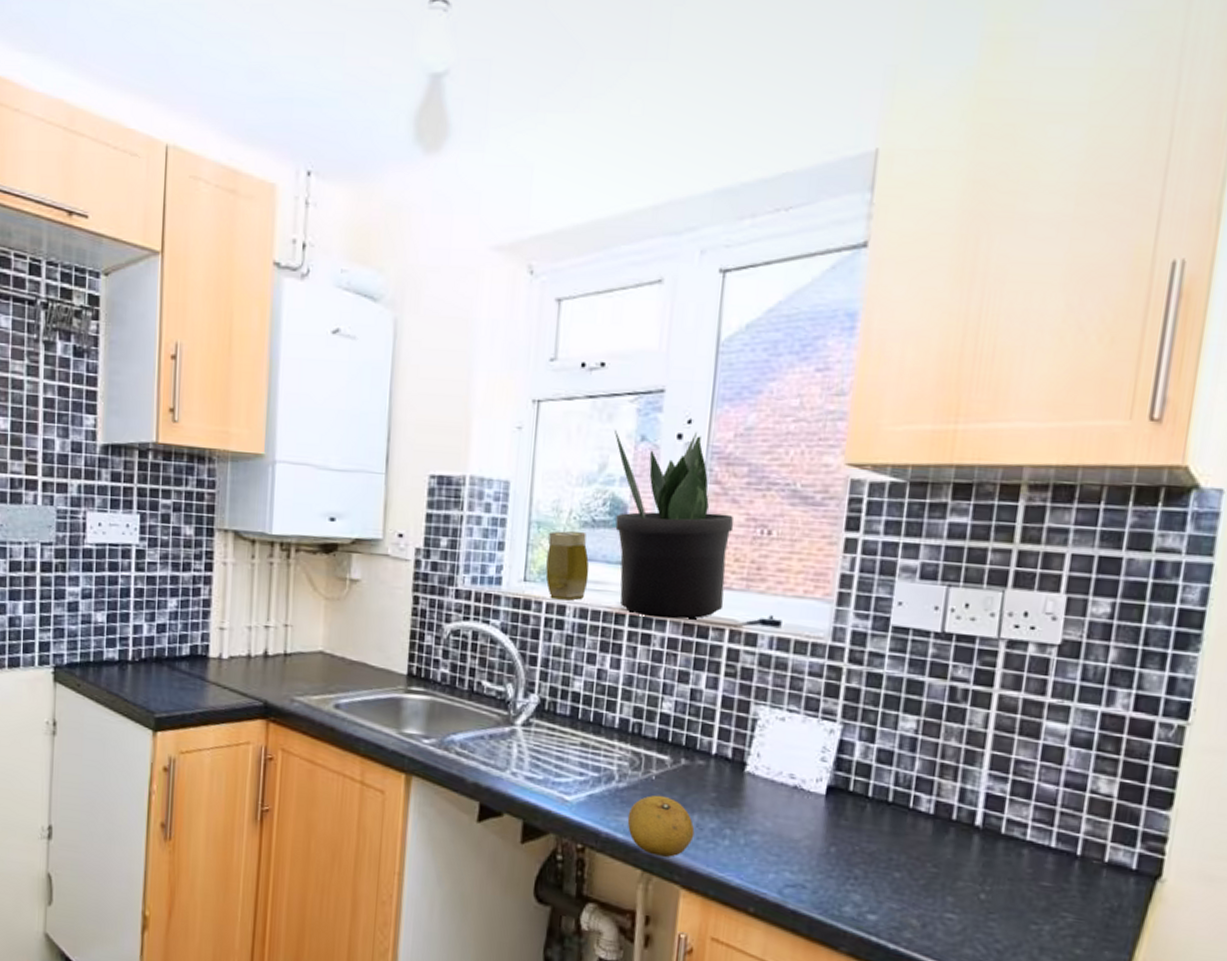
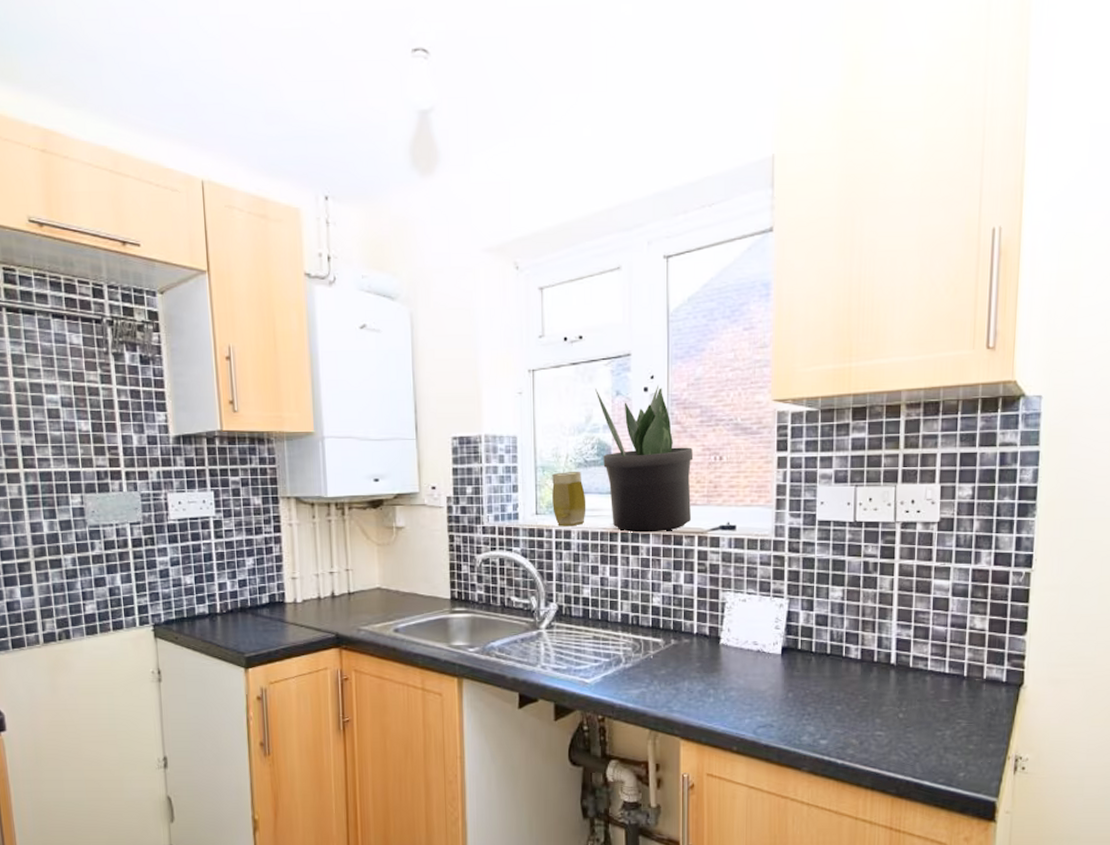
fruit: present [627,795,695,857] -> none [635,670,687,717]

